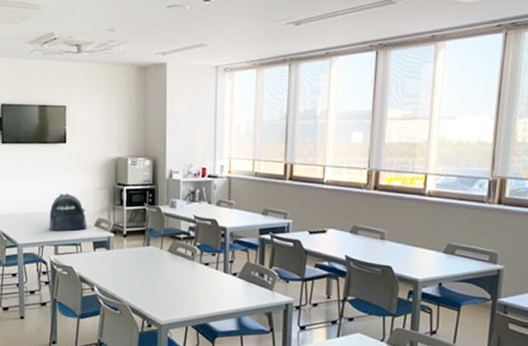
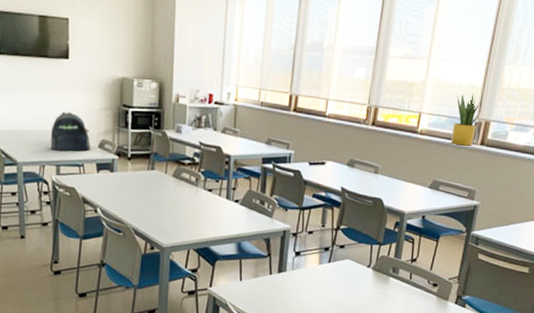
planter: none [463,150,494,206] -> present [450,93,481,146]

